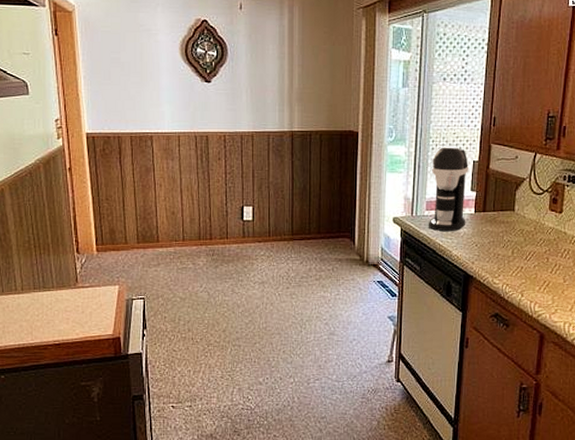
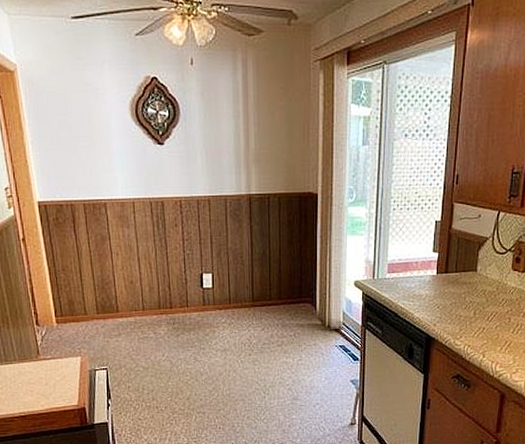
coffee maker: present [428,146,469,231] -> none [389,206,431,293]

